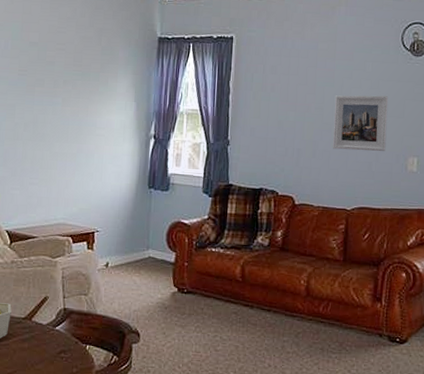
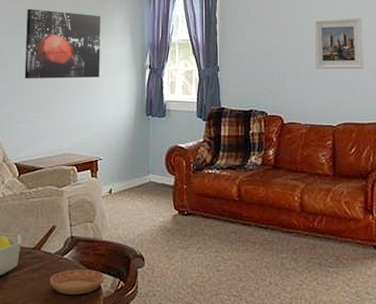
wall art: none [18,66,104,145] -> present [24,8,101,79]
saucer: none [40,341,97,367] -> present [49,269,104,295]

